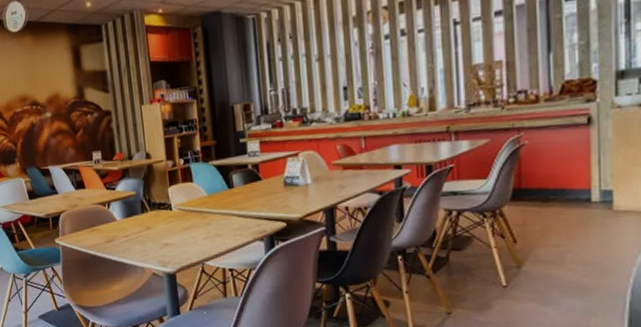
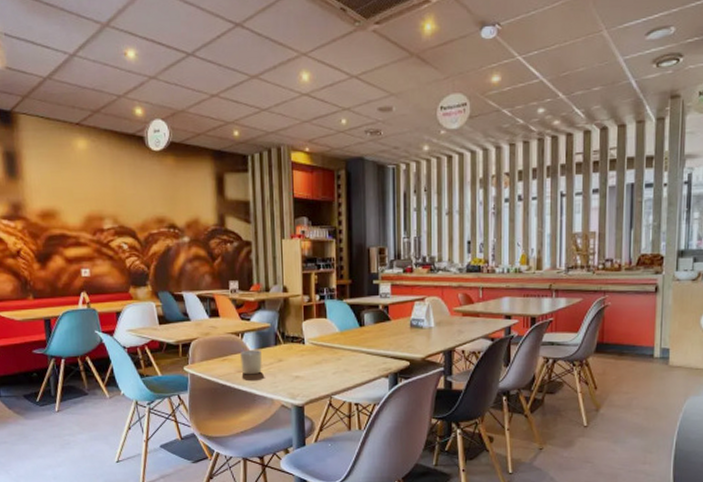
mug: none [108,219,131,245] -> present [240,350,262,375]

